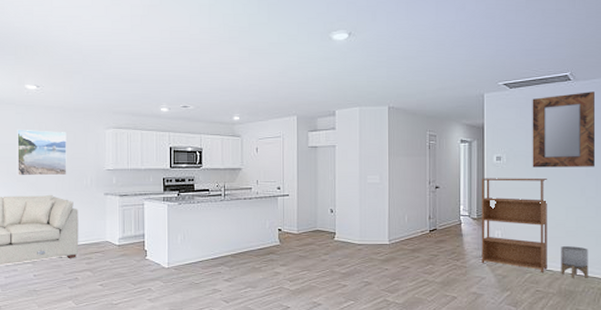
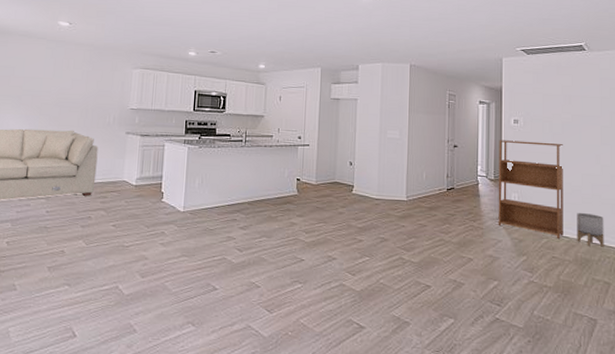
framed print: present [17,130,67,176] -> none [41,64,94,112]
home mirror: present [532,92,594,168] -> none [548,62,609,136]

